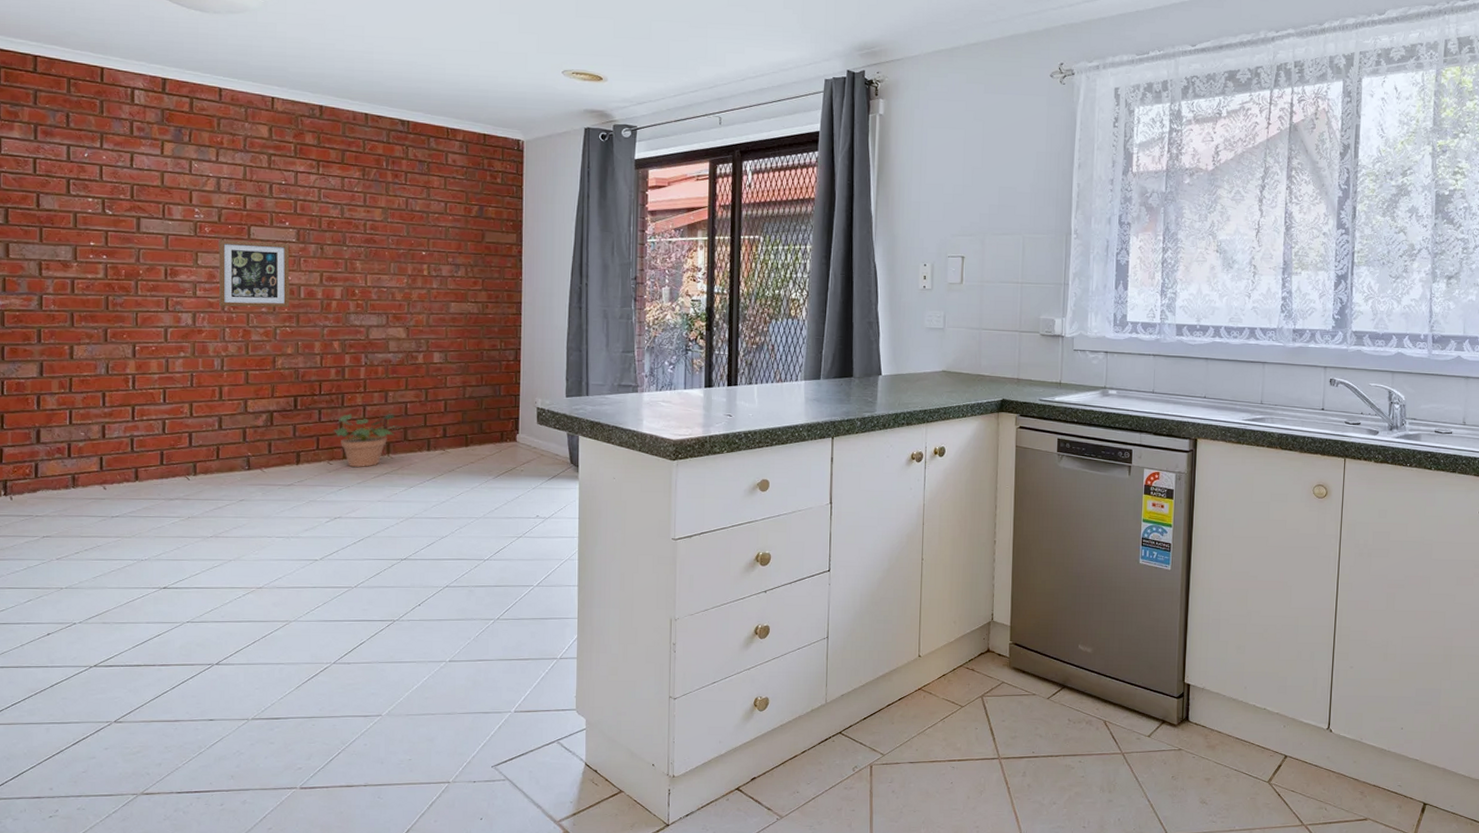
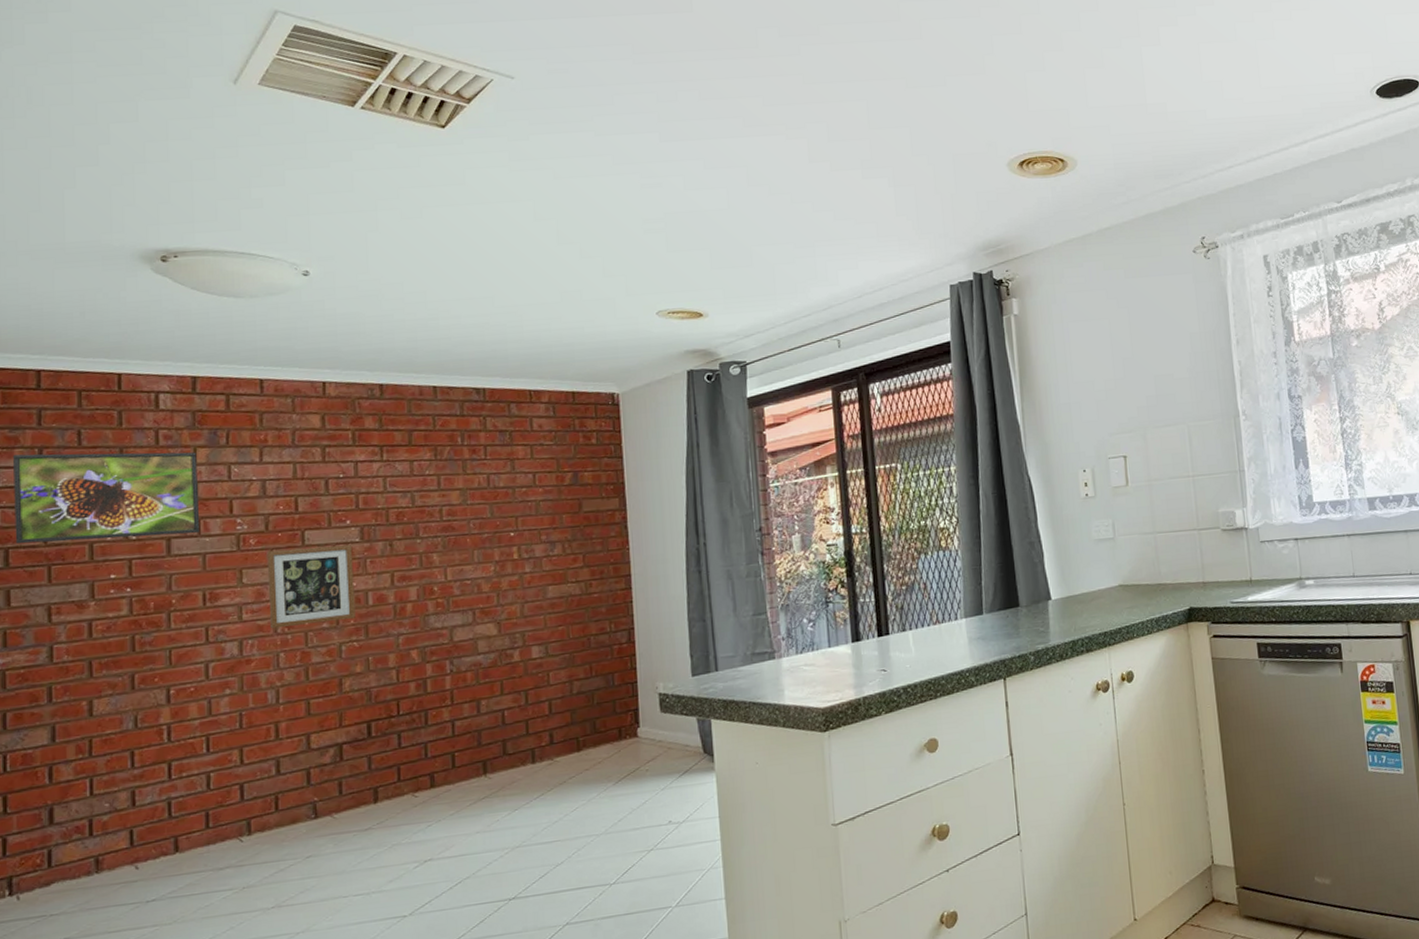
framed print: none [13,128,165,216] -> present [13,452,201,545]
potted plant: present [334,413,400,467] -> none [417,724,498,796]

